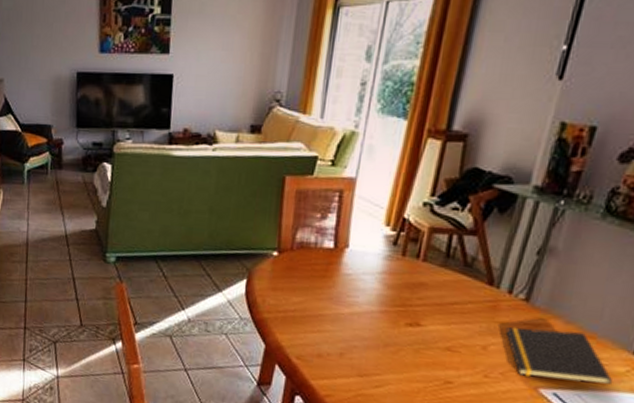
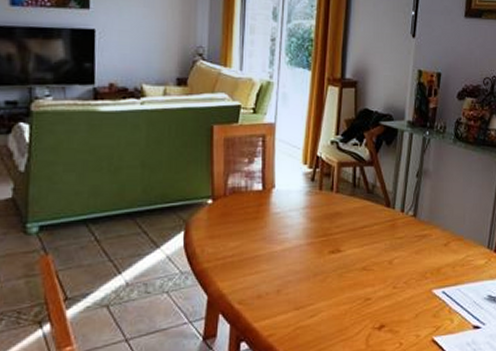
notepad: present [505,327,612,386] -> none [404,237,478,281]

